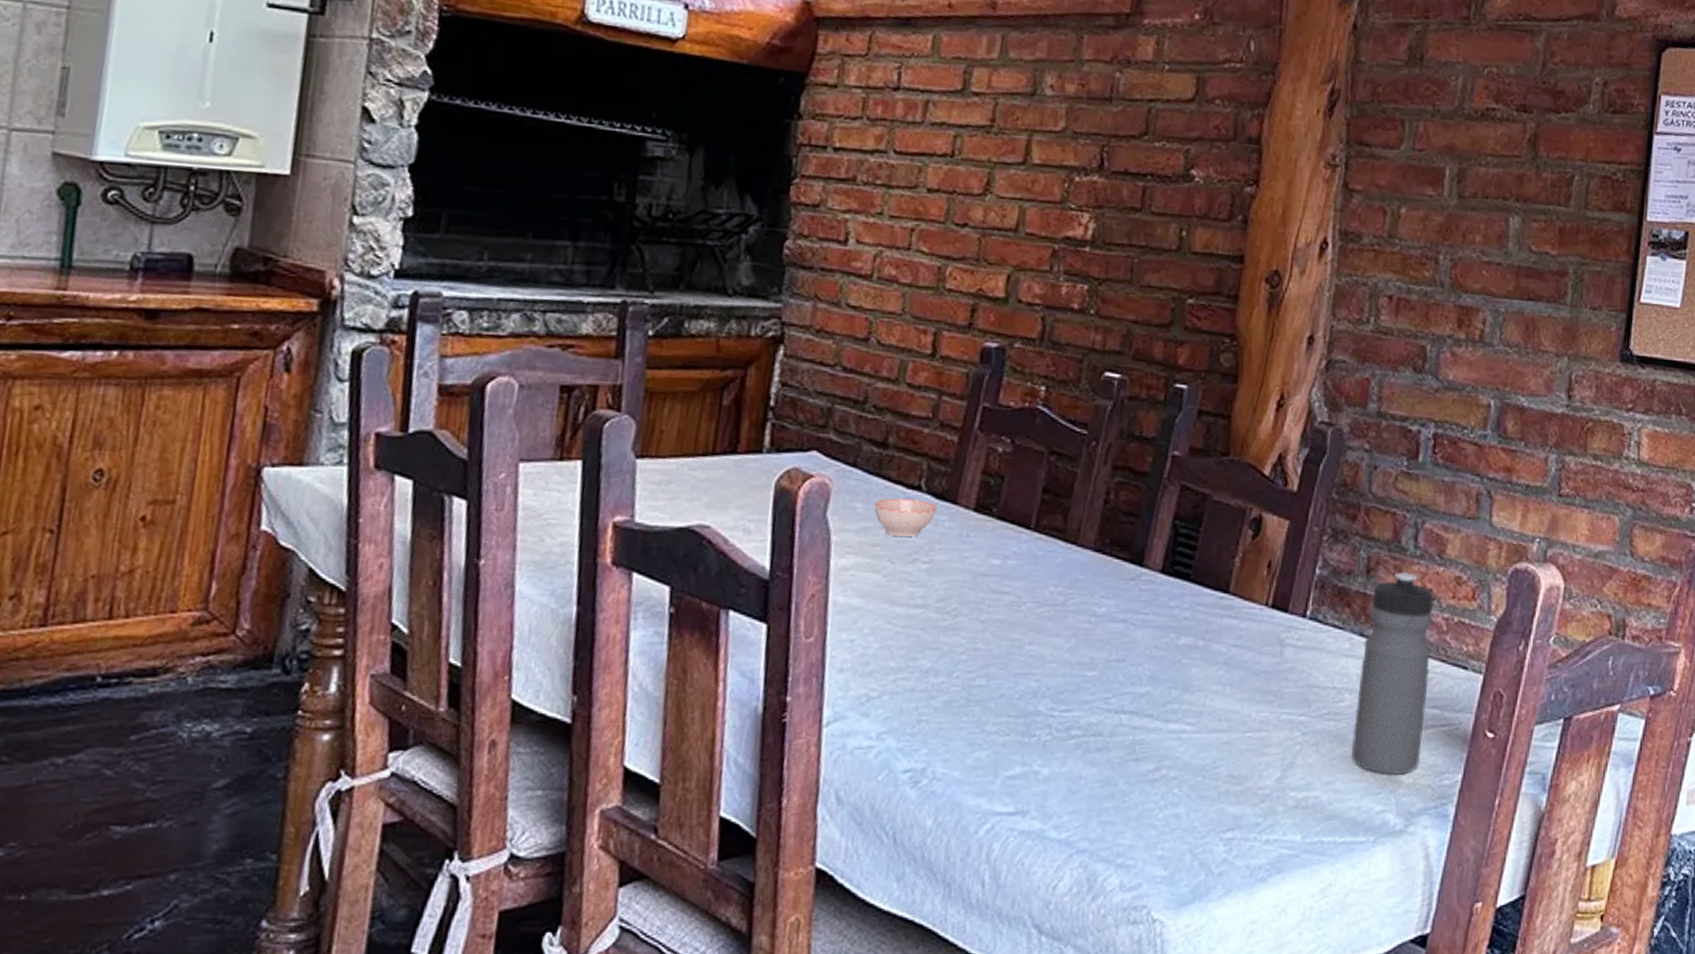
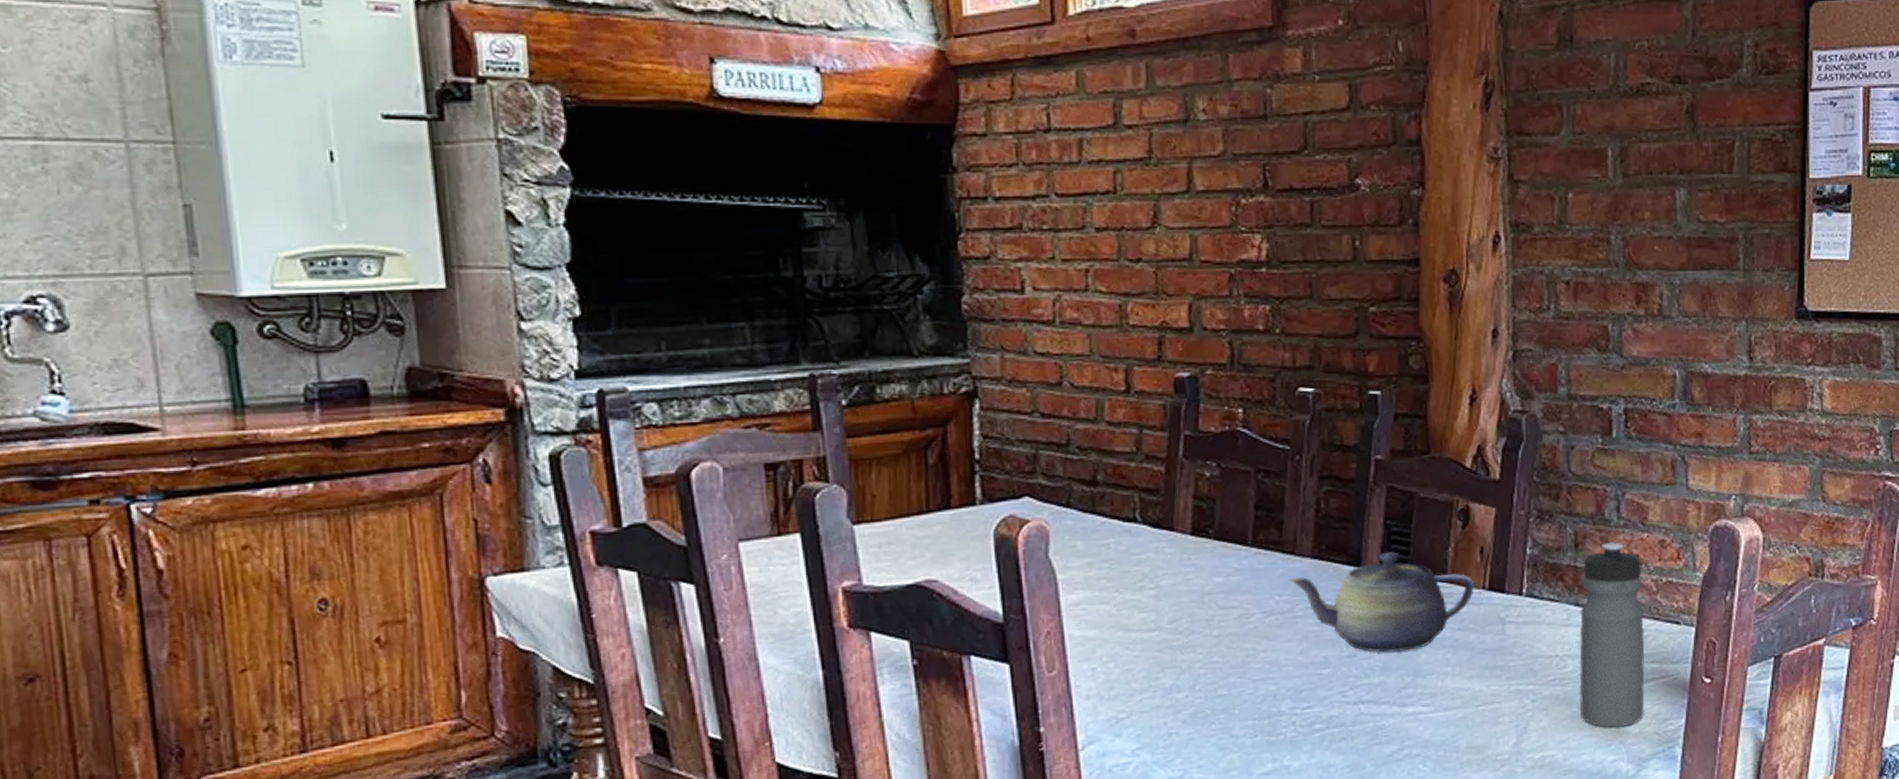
teacup: present [874,498,938,538] -> none [1094,531,1156,568]
teapot: none [1067,554,1258,663] -> present [1289,552,1475,653]

